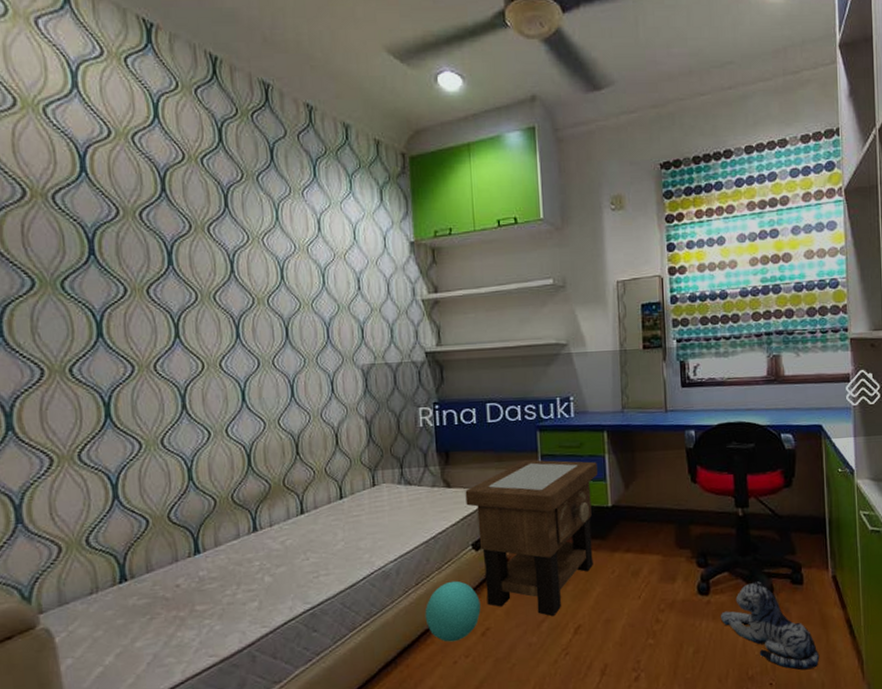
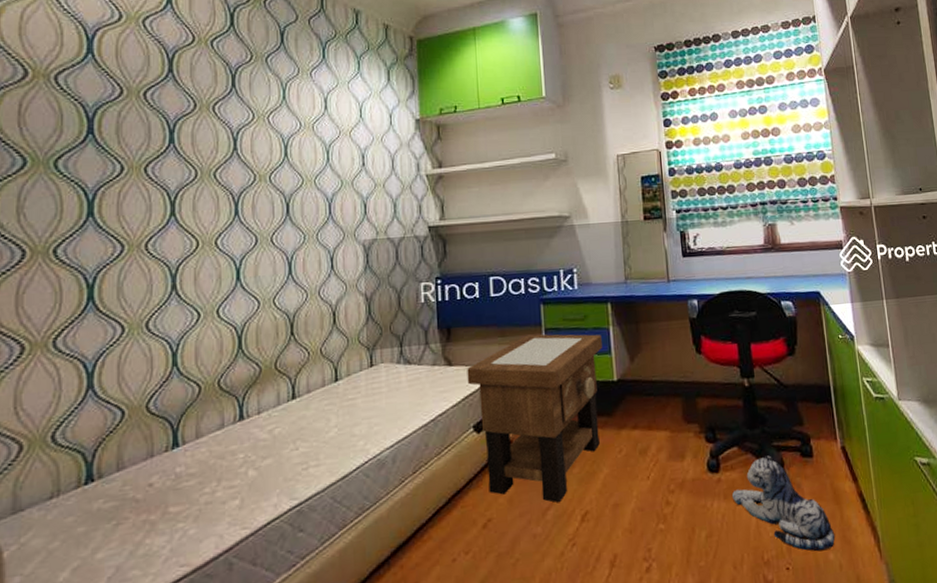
ball: present [424,580,481,642] -> none [422,467,482,537]

